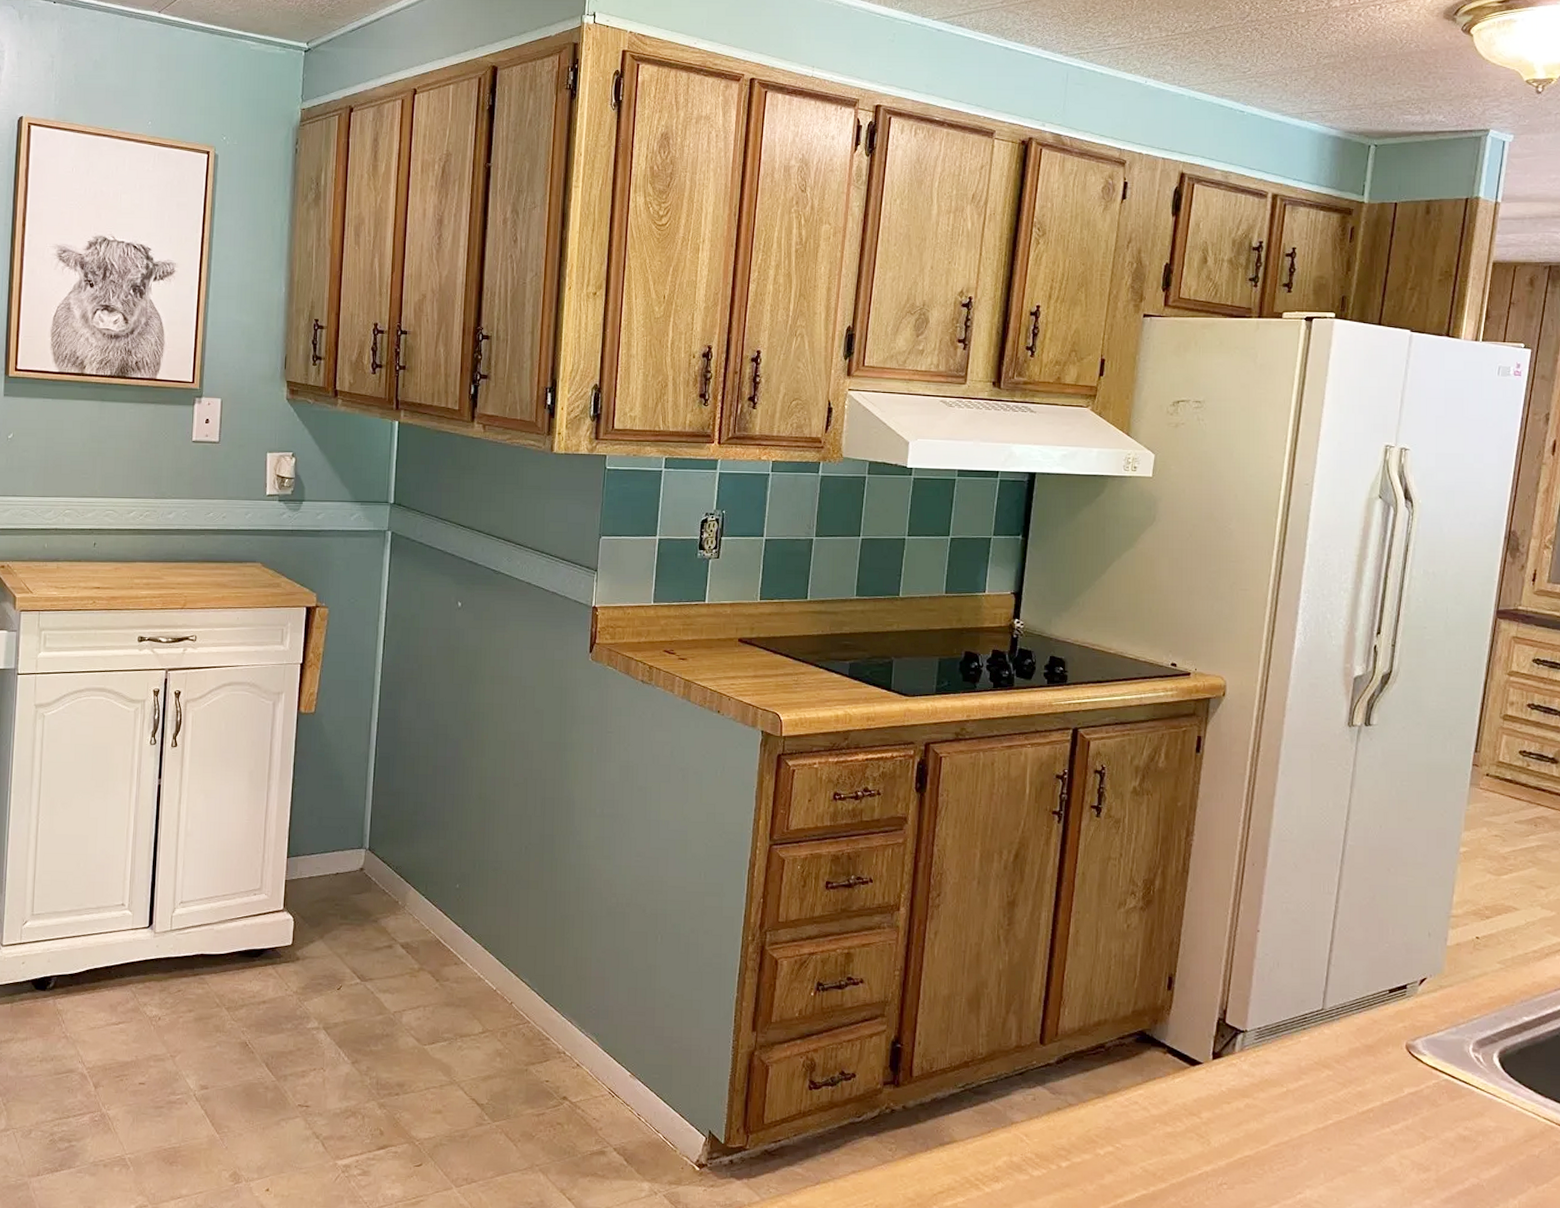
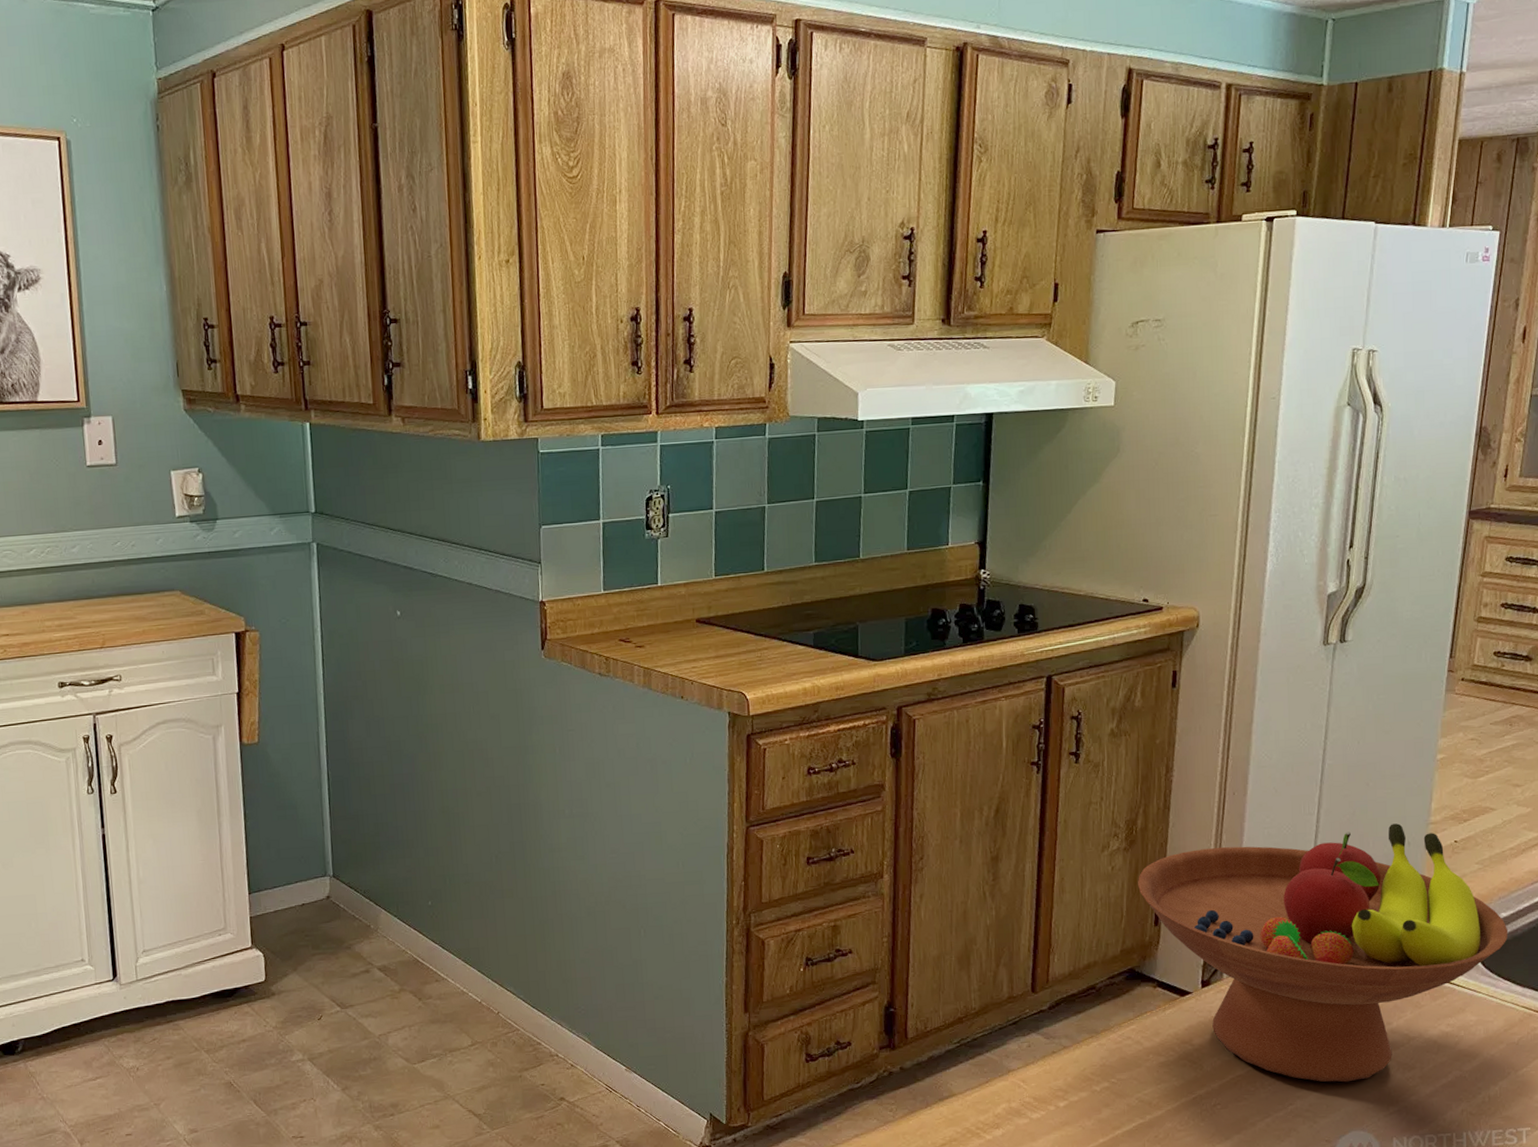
fruit bowl: none [1153,912,1530,1177] -> present [1138,823,1509,1082]

